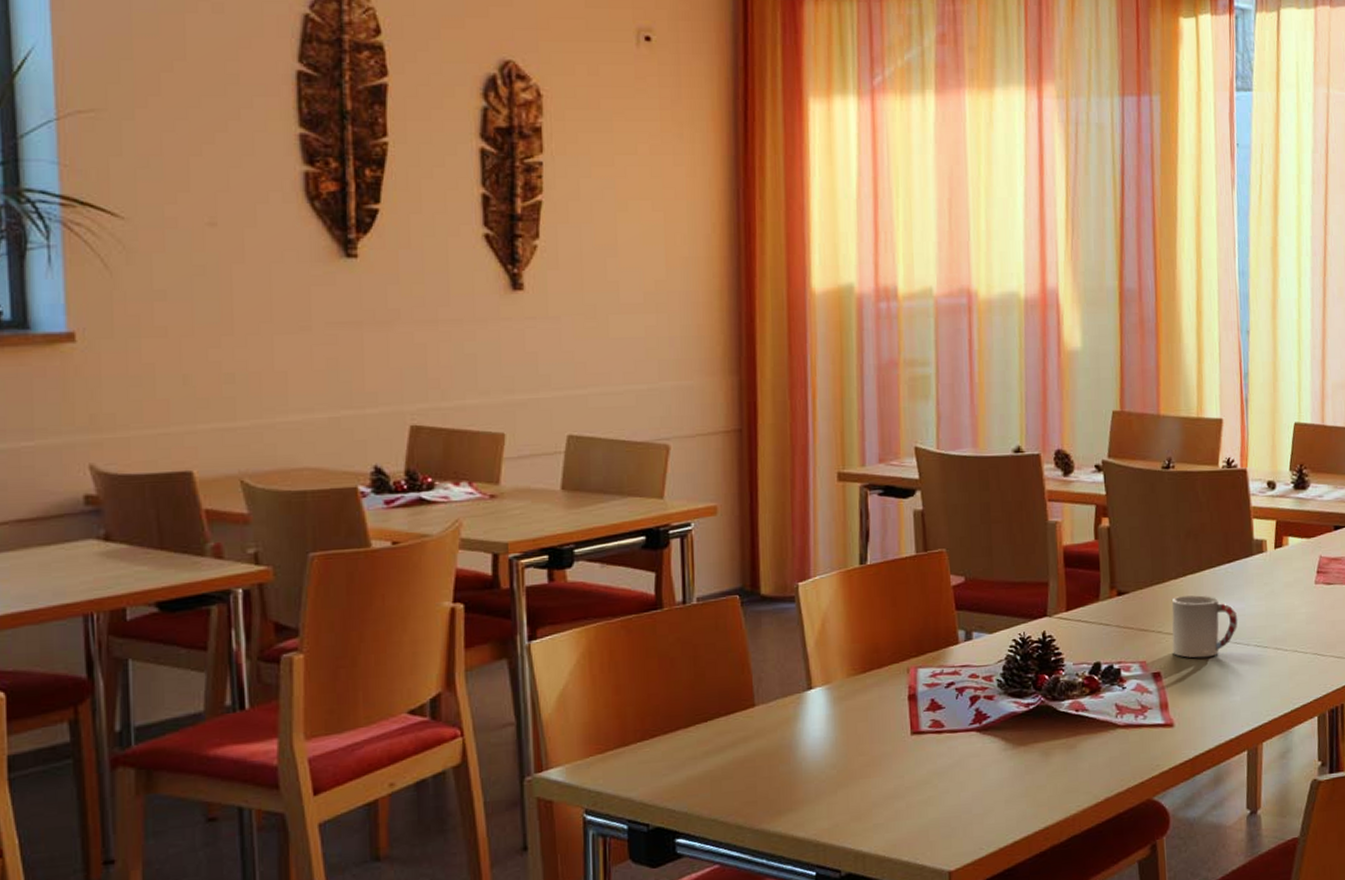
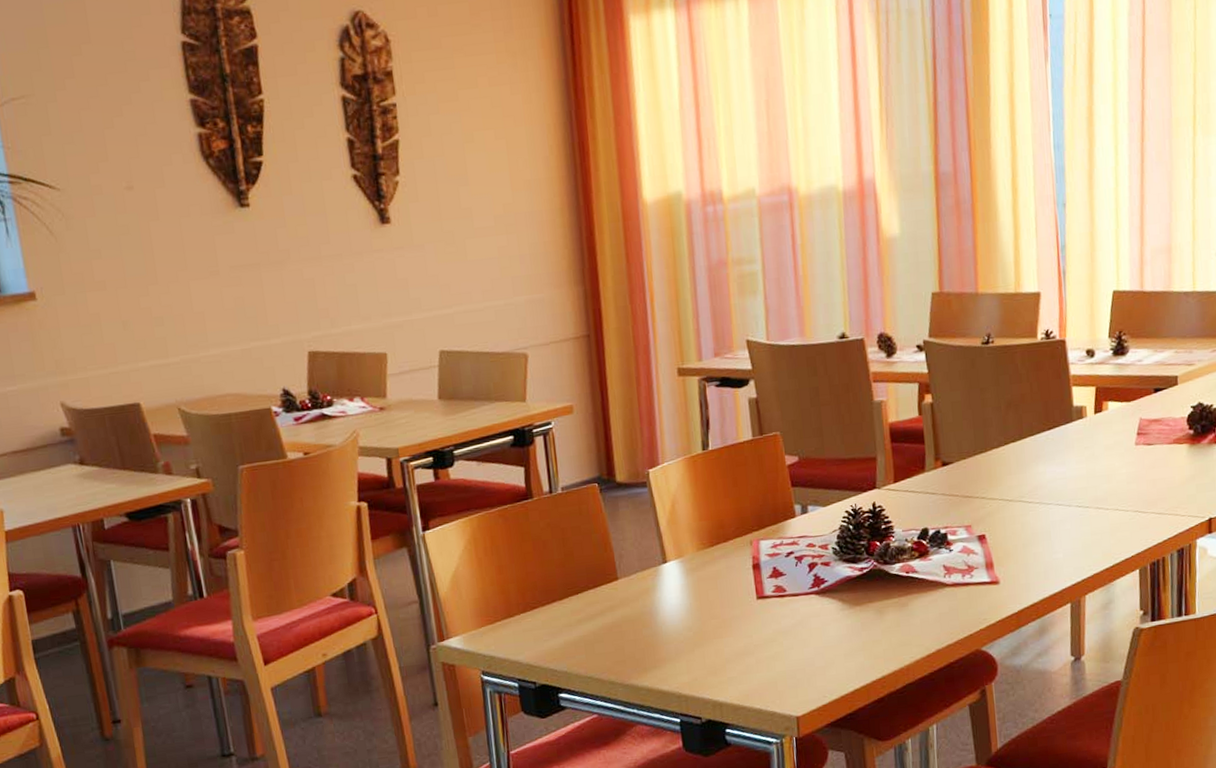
cup: present [1172,595,1238,658] -> none [994,461,1060,521]

